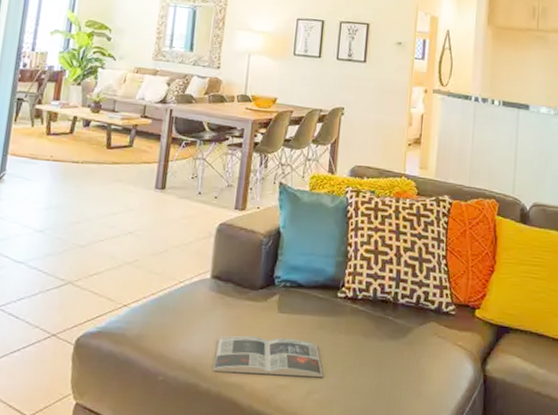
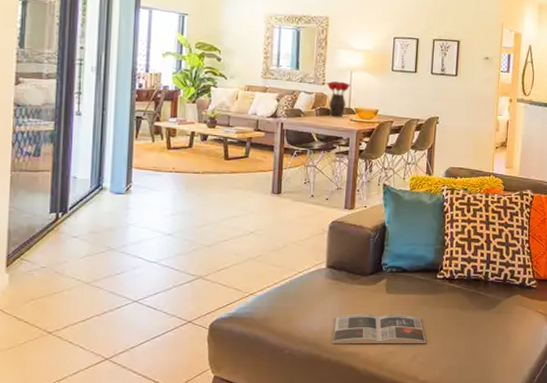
bouquet: none [221,64,248,106] -> present [326,81,351,118]

